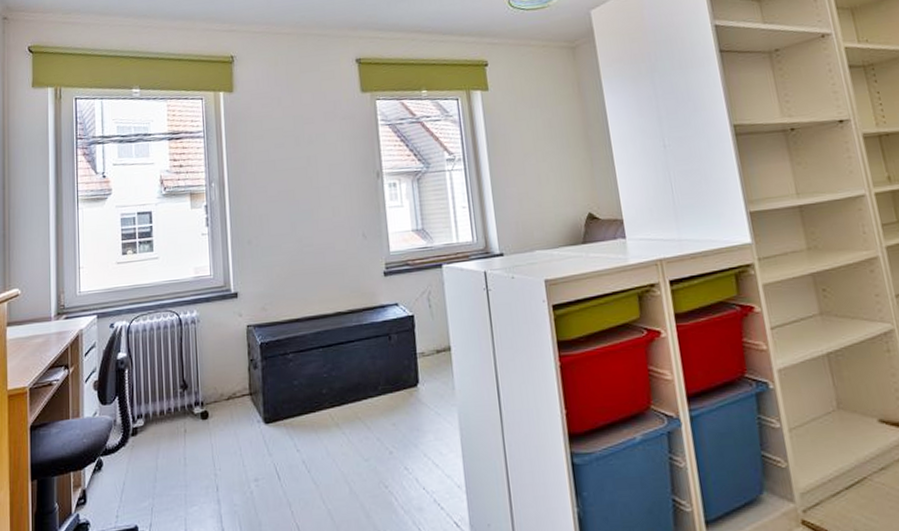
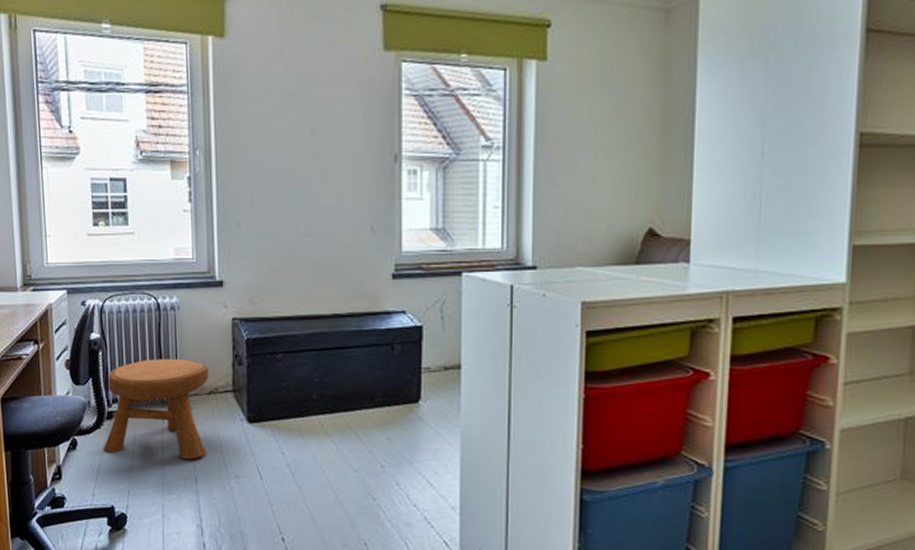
stool: none [127,368,227,470] -> present [102,358,208,460]

